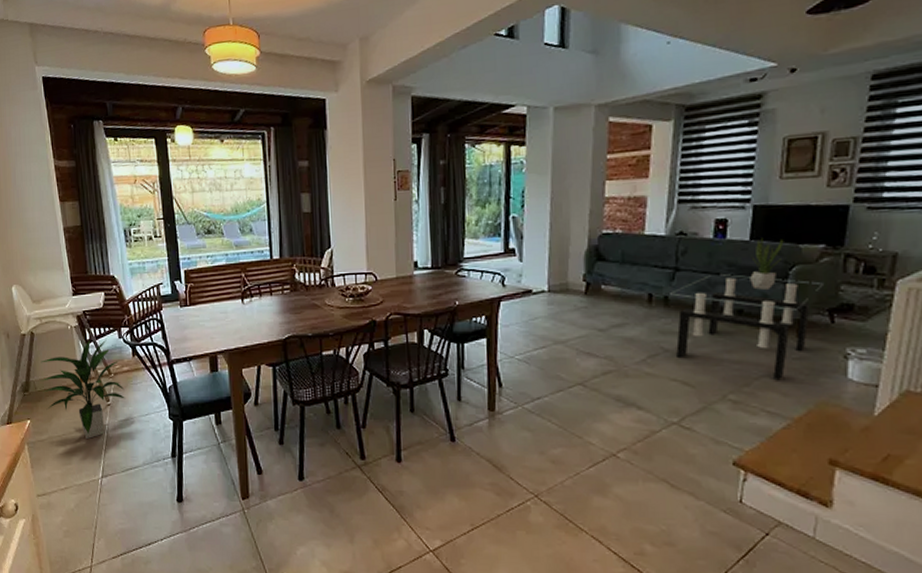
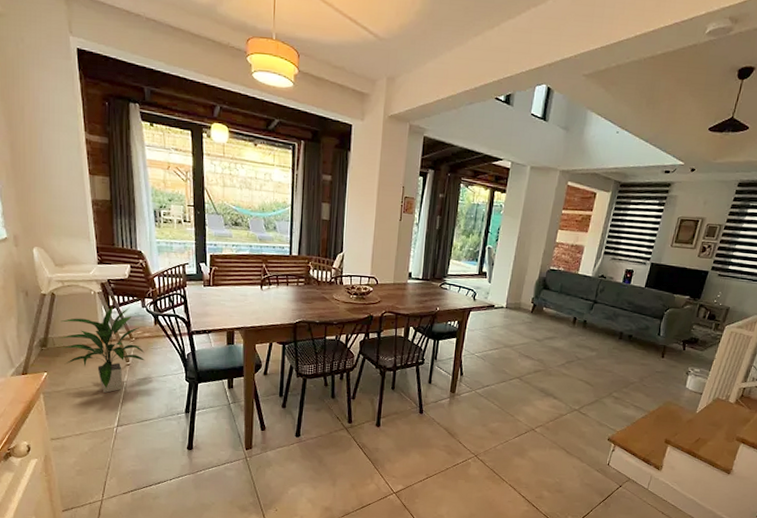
coffee table: present [670,274,823,379] -> none [585,309,683,385]
potted plant: present [750,238,784,290] -> none [640,287,666,323]

